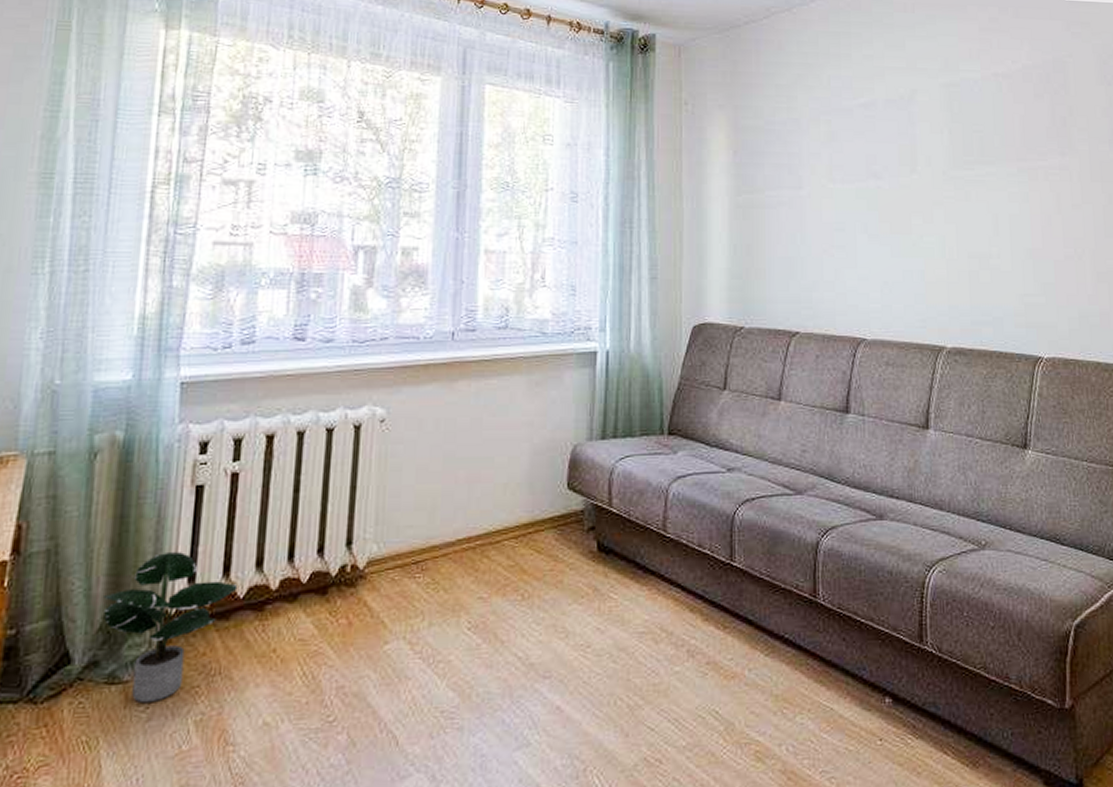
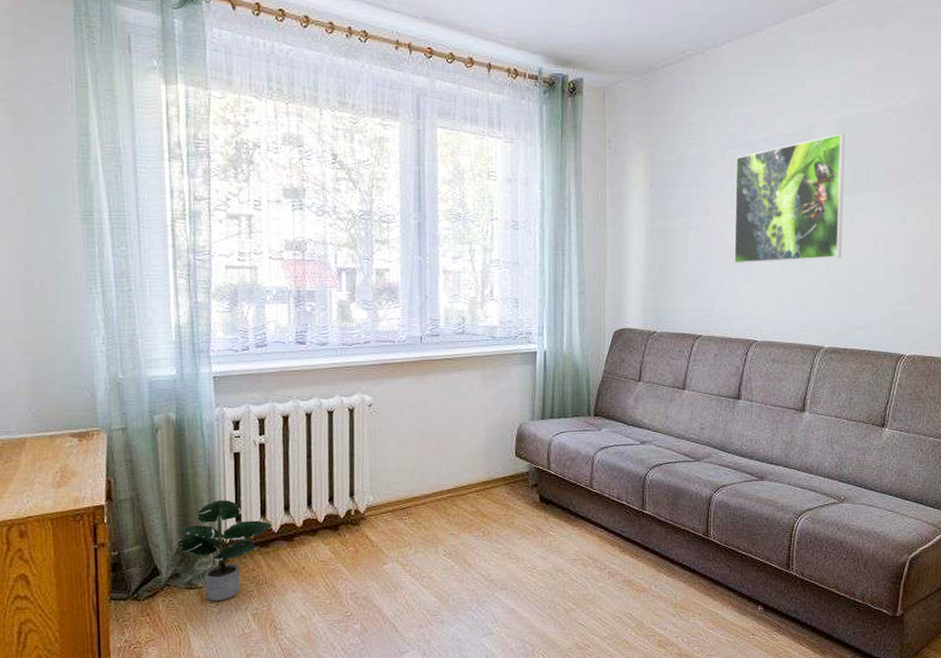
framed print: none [831,100,959,246] -> present [734,133,845,263]

